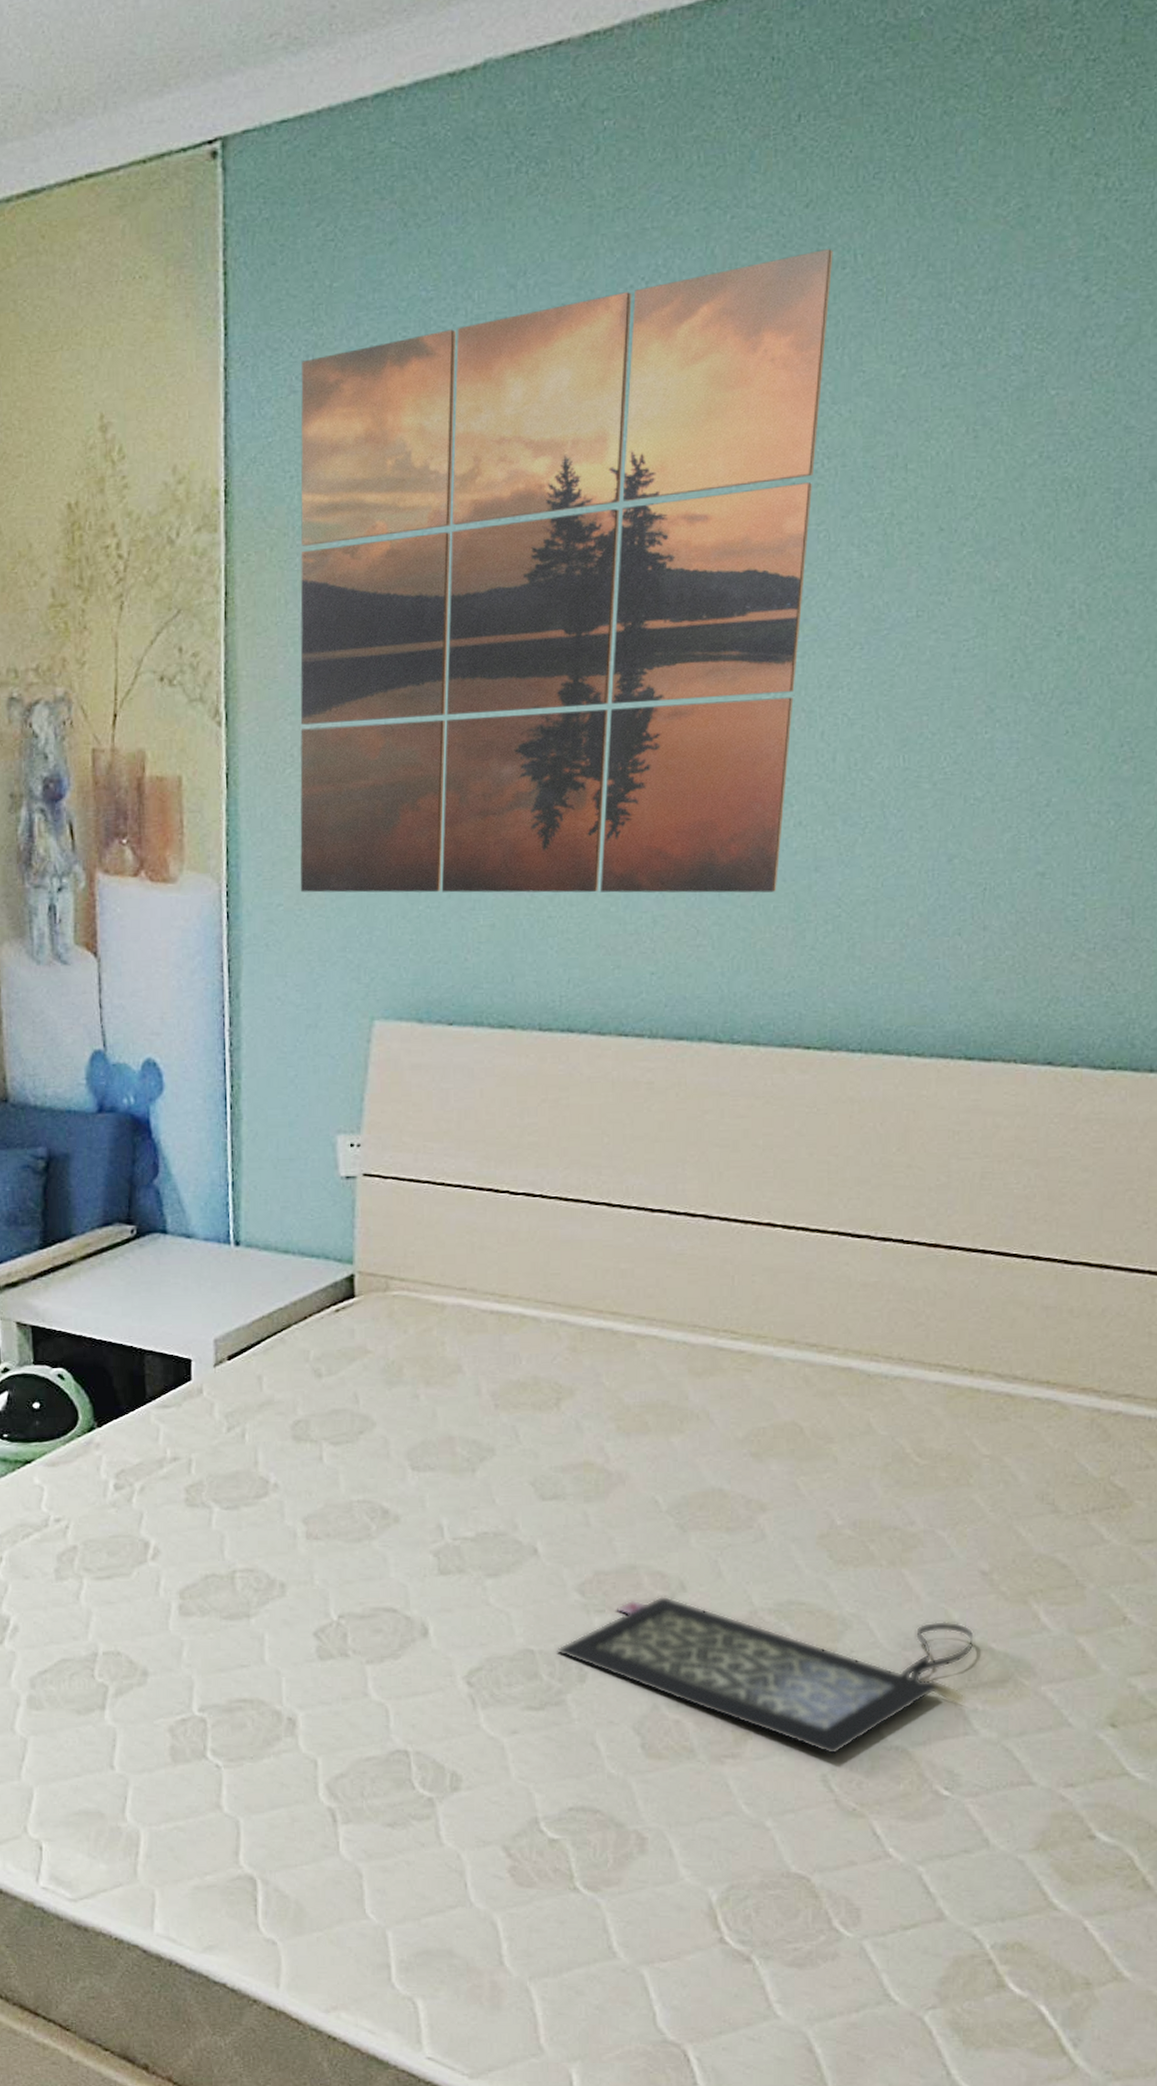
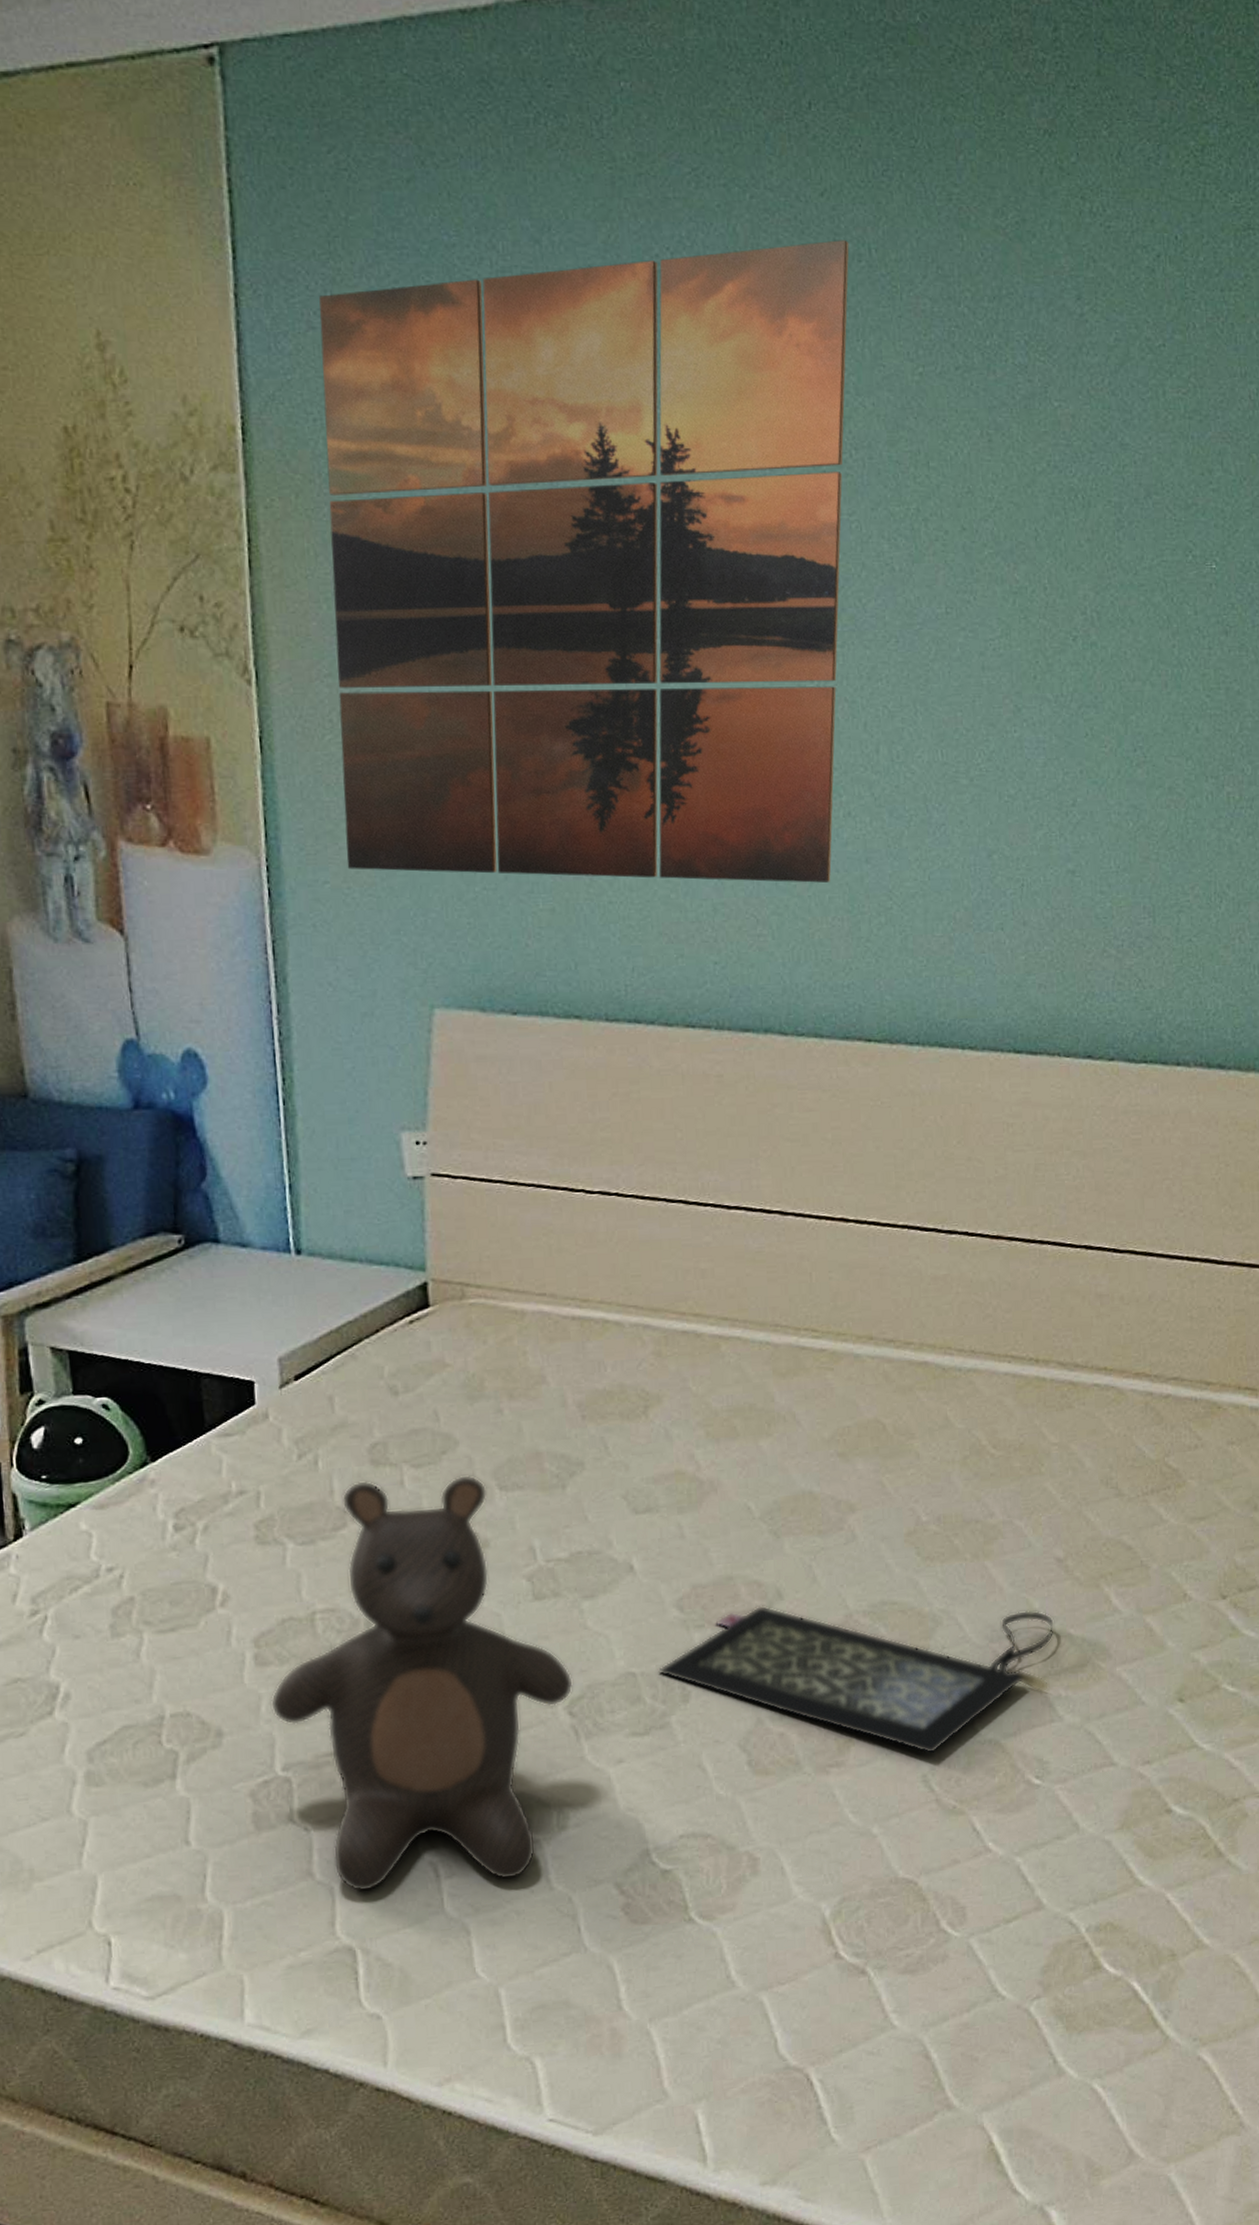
teddy bear: none [191,1454,473,1832] -> present [270,1474,574,1893]

